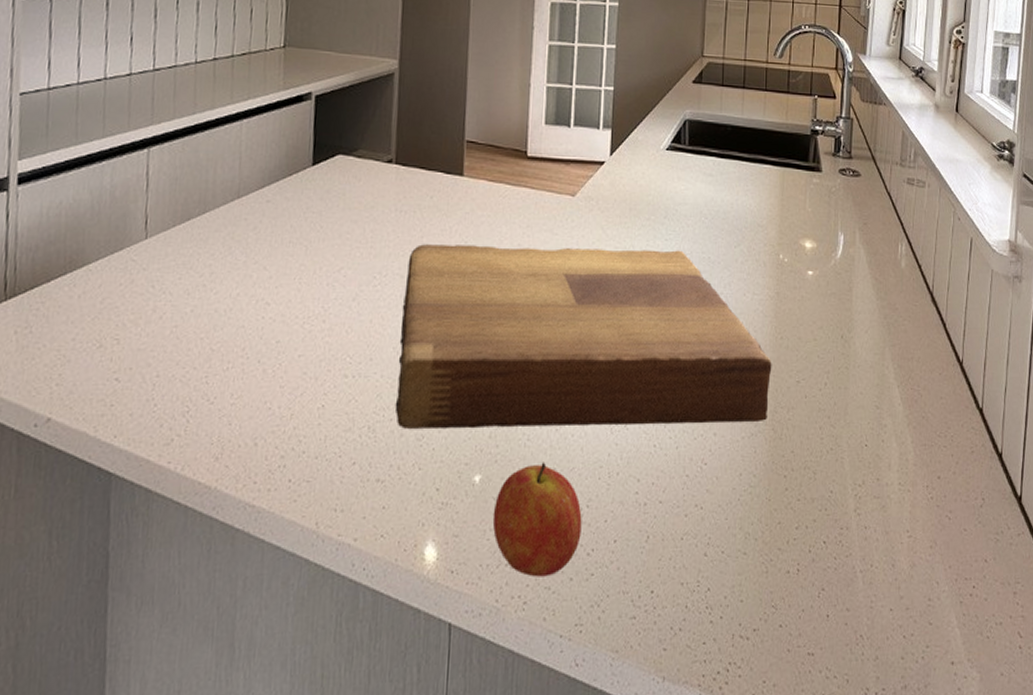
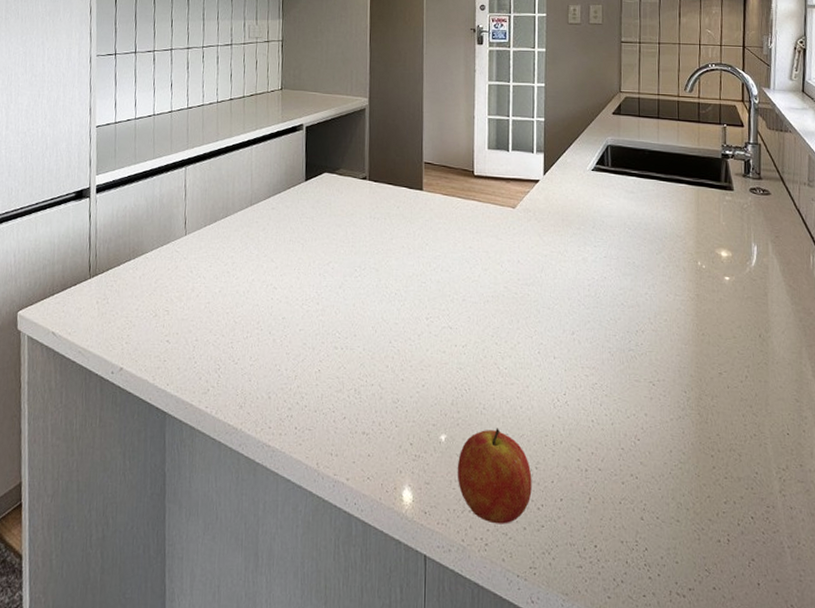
cutting board: present [395,244,772,429] -> none [375,245,696,406]

